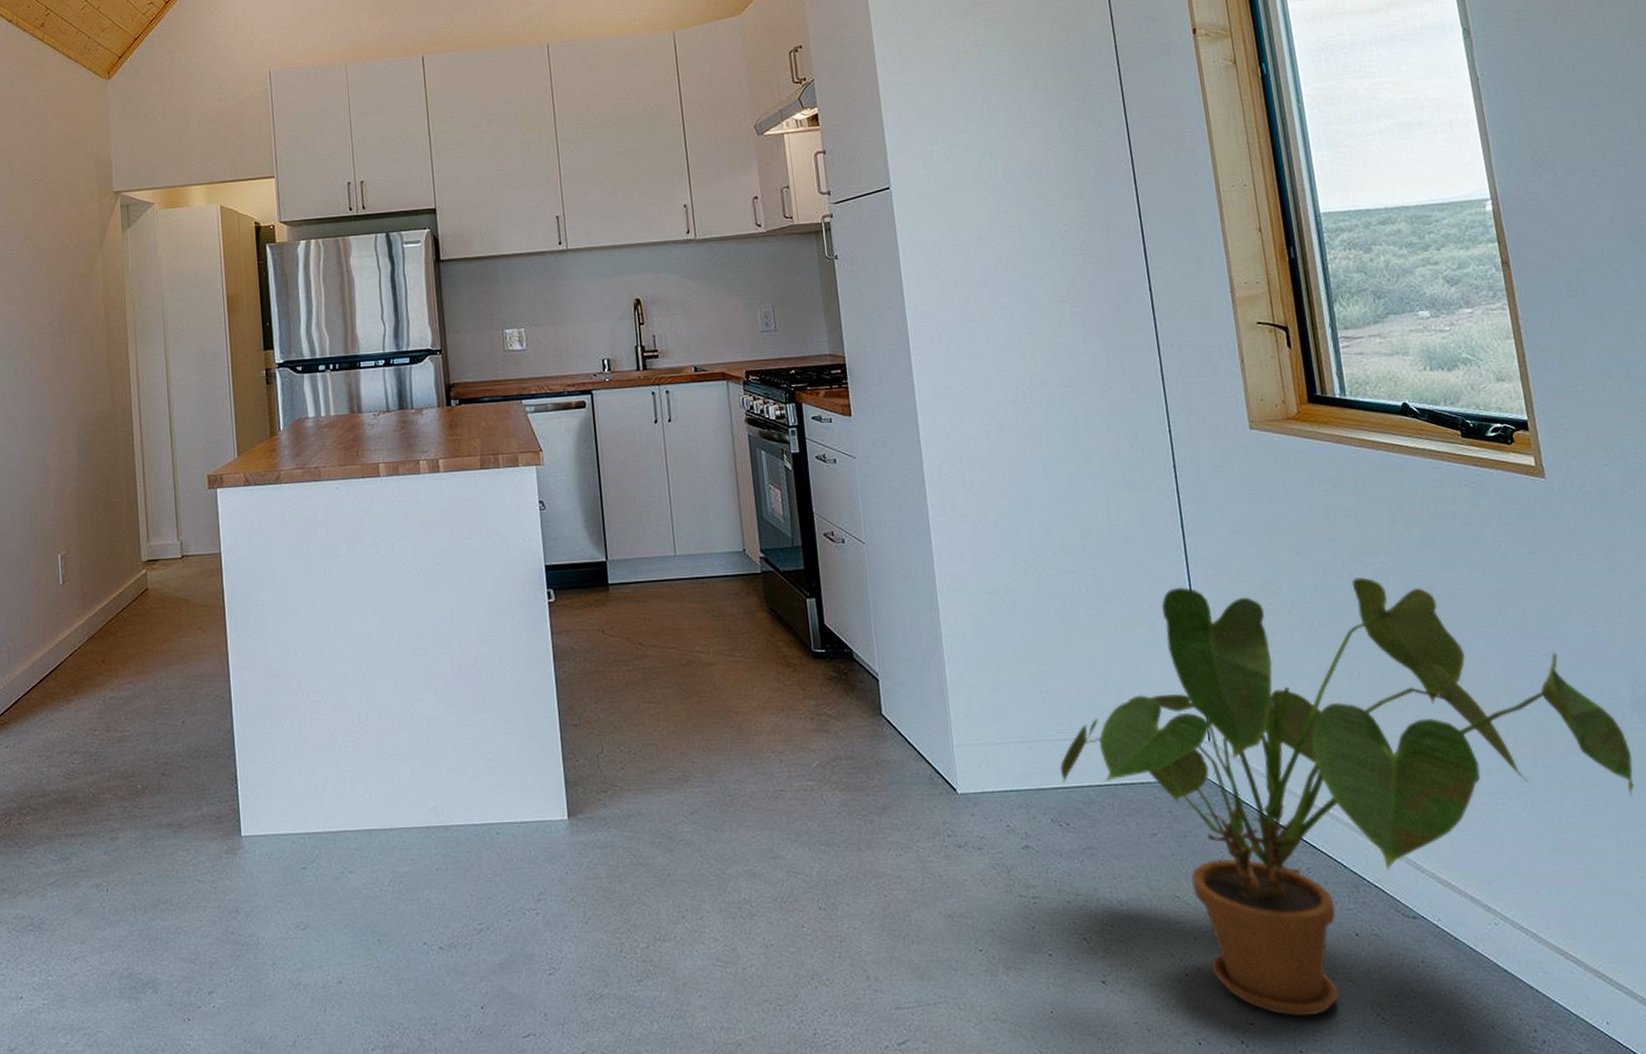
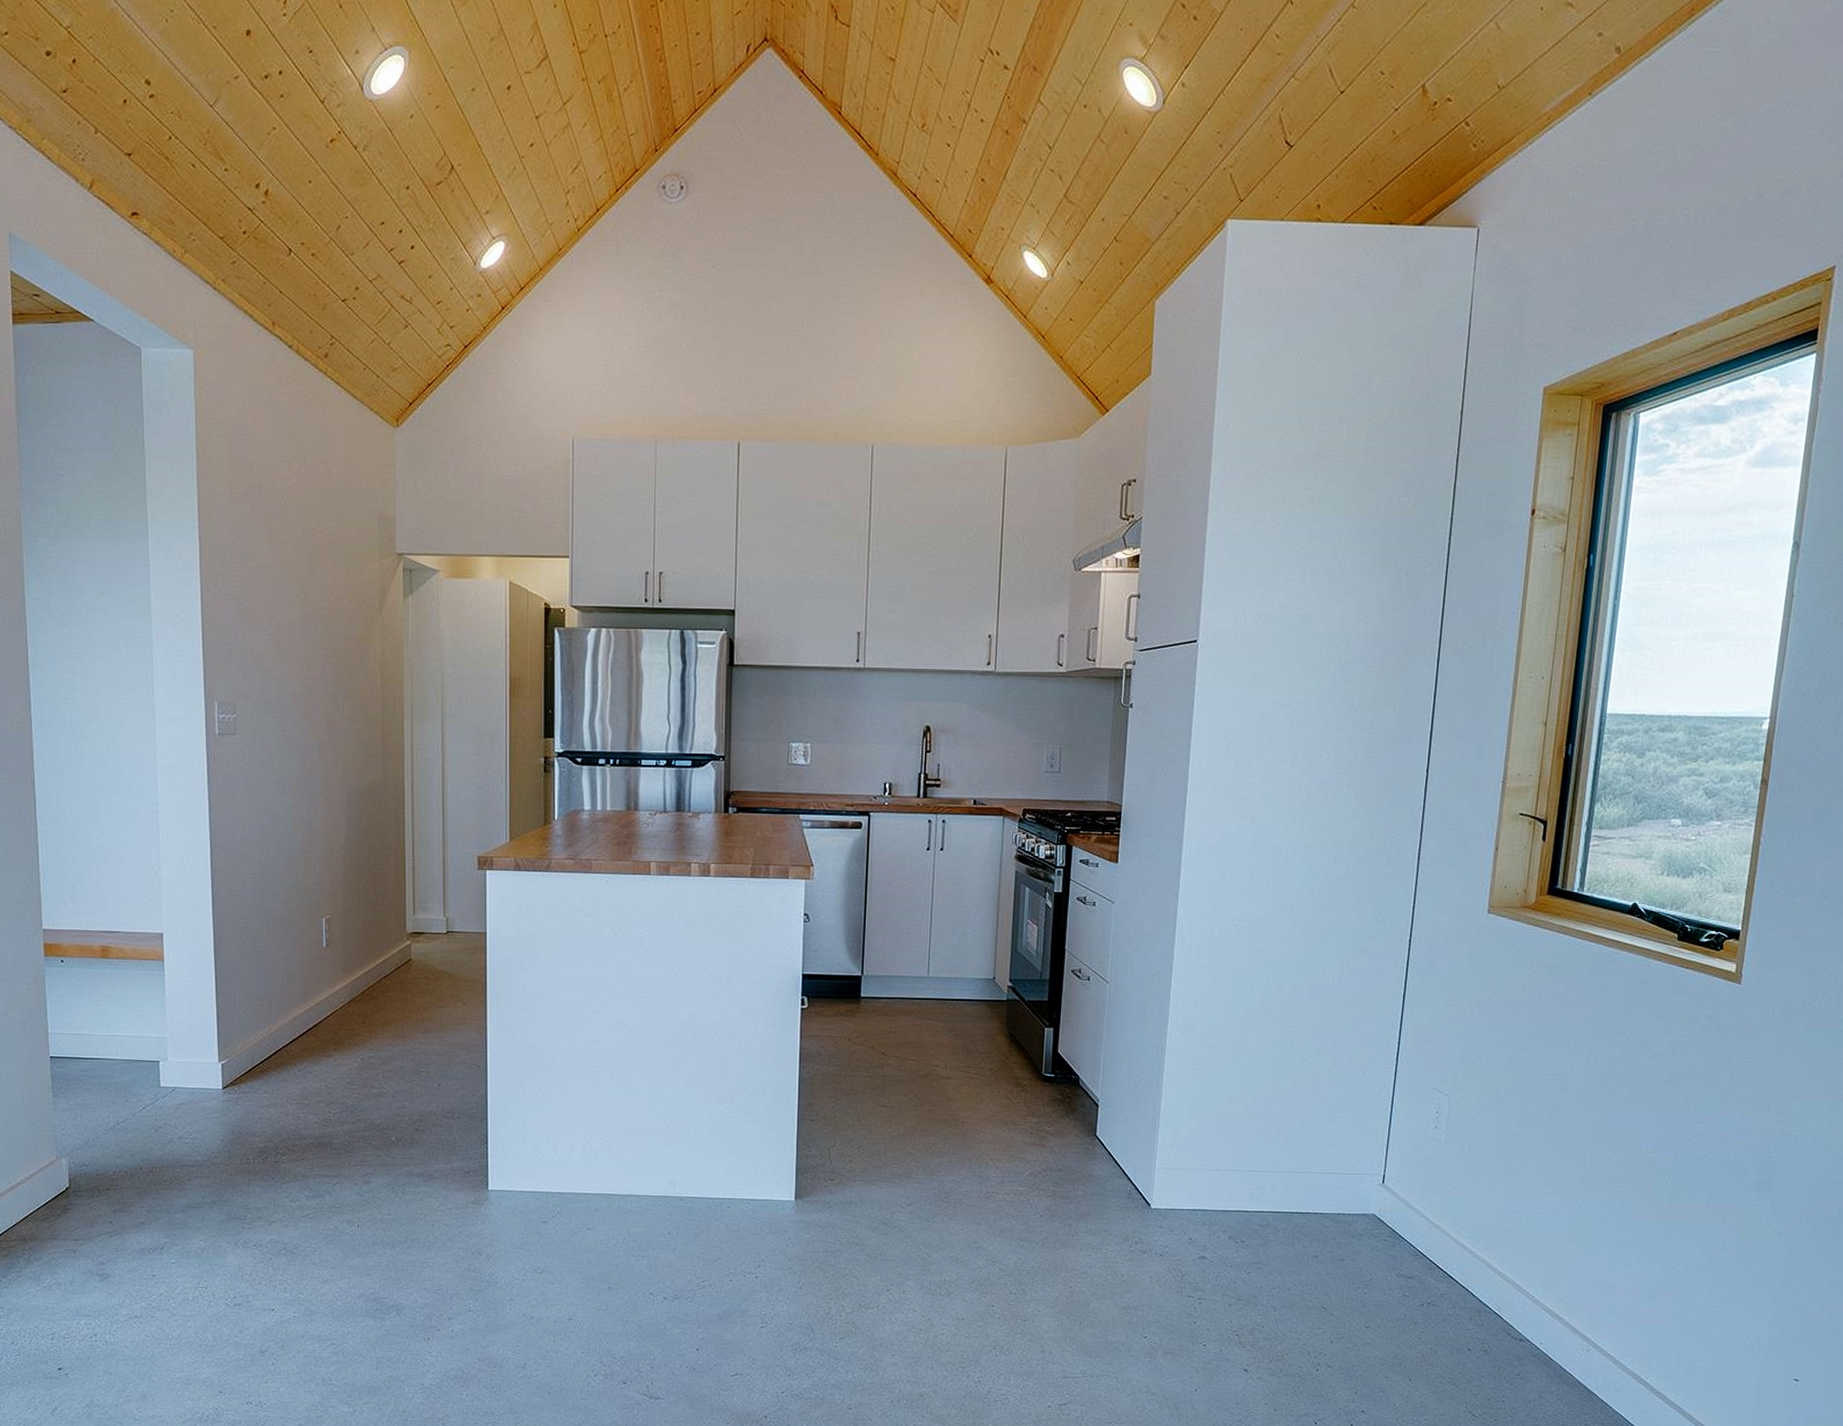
house plant: present [1059,577,1635,1017] -> none [1245,1049,1743,1409]

